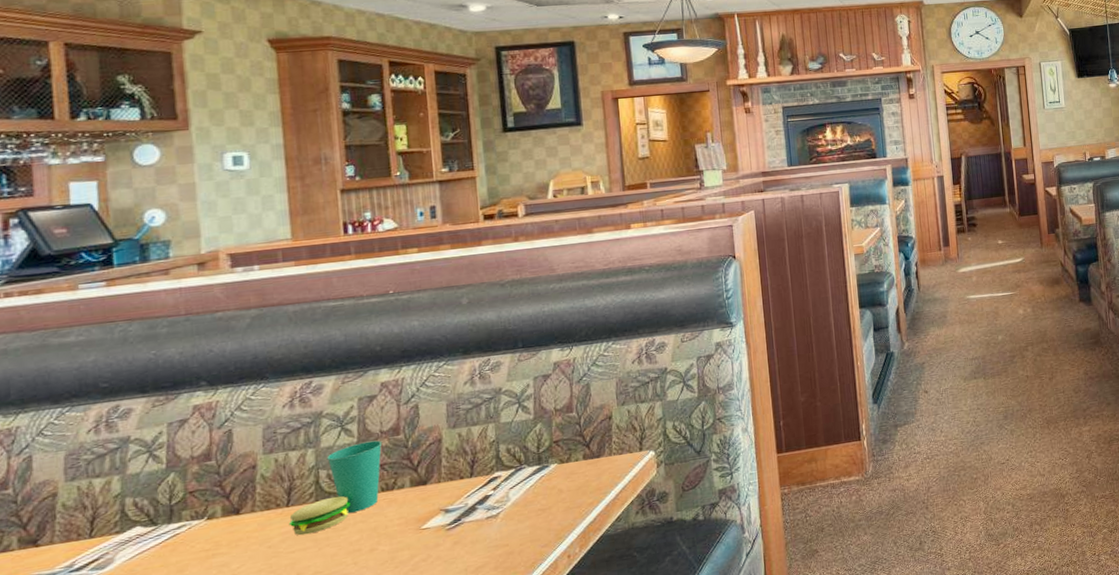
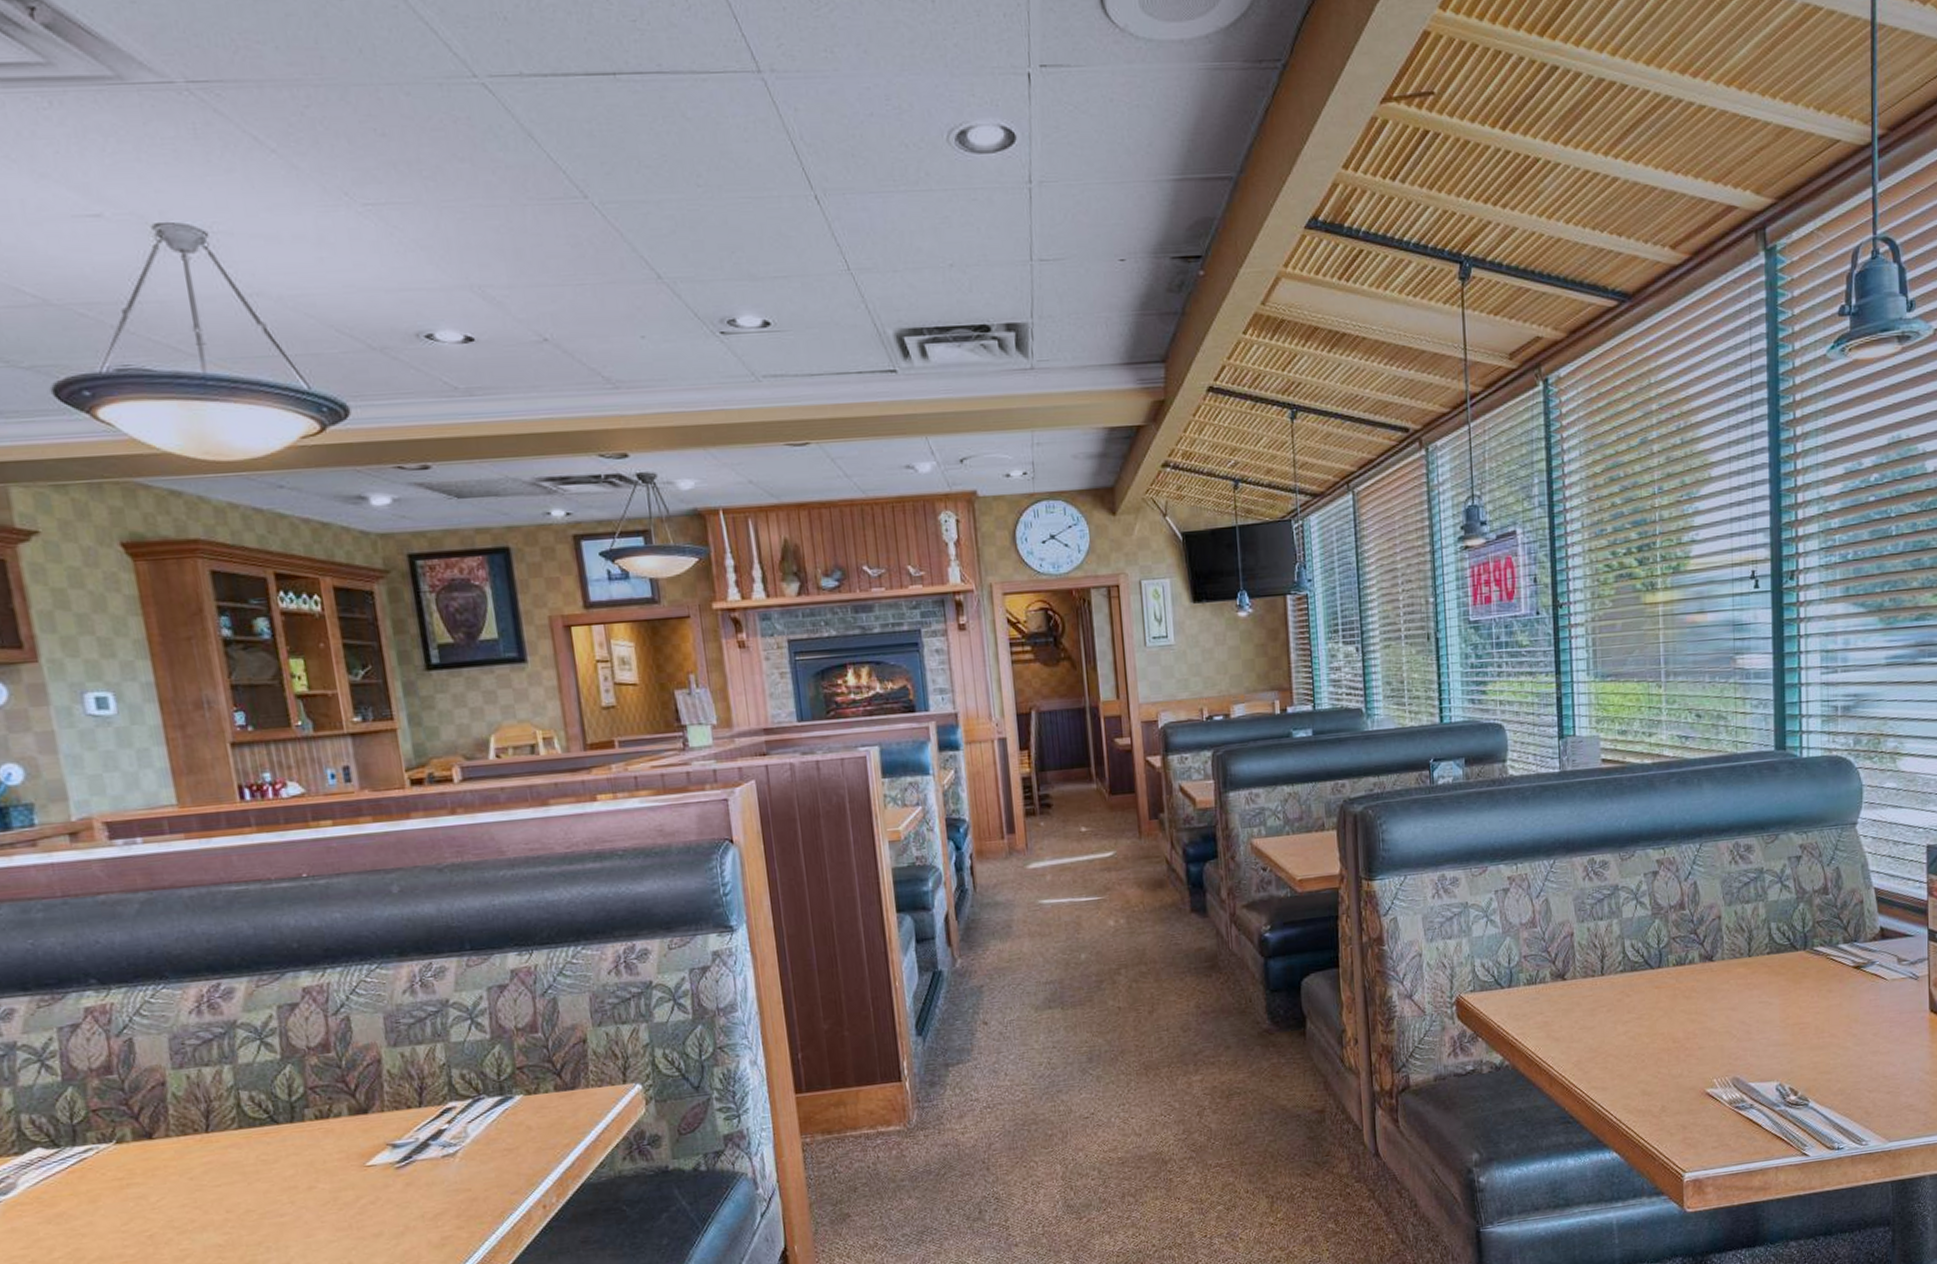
cup: present [288,440,383,536] -> none [210,1058,313,1167]

